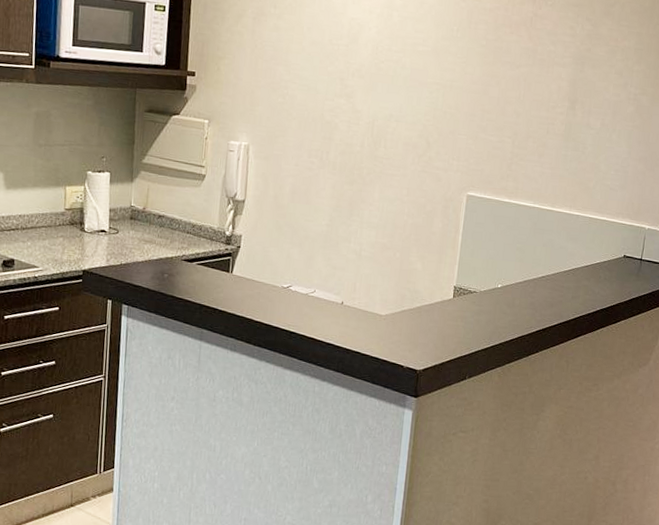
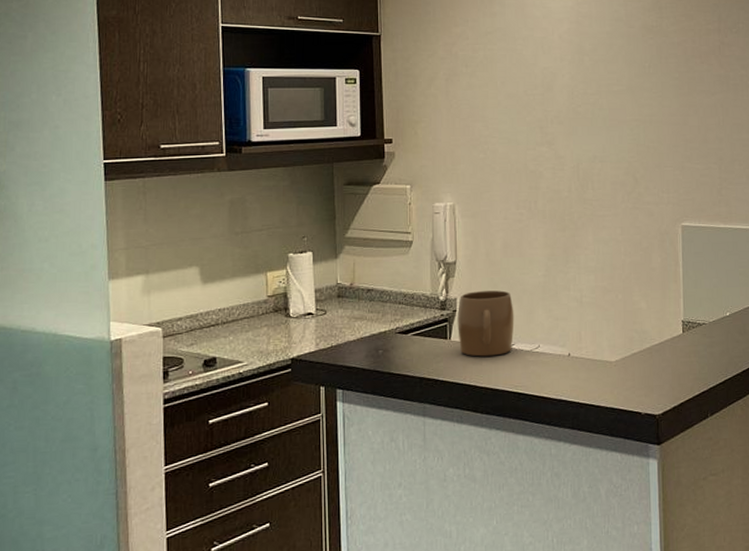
mug: none [240,231,295,295] -> present [457,290,514,357]

